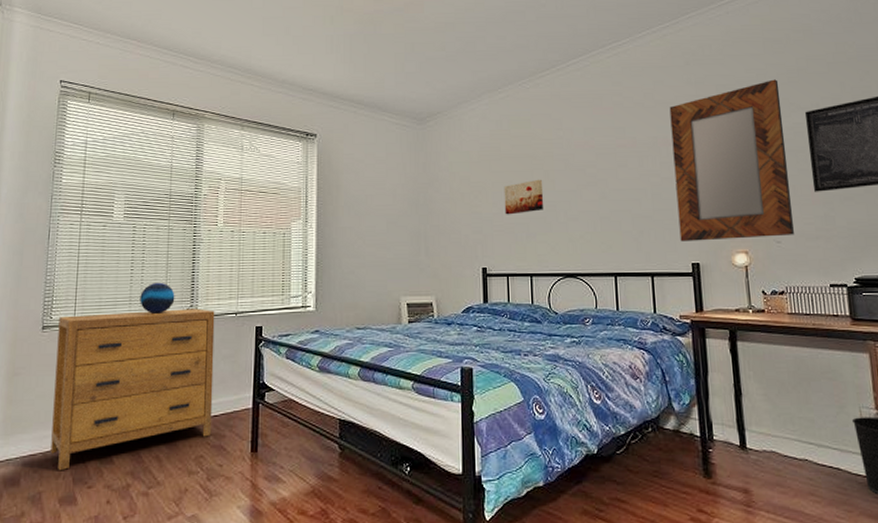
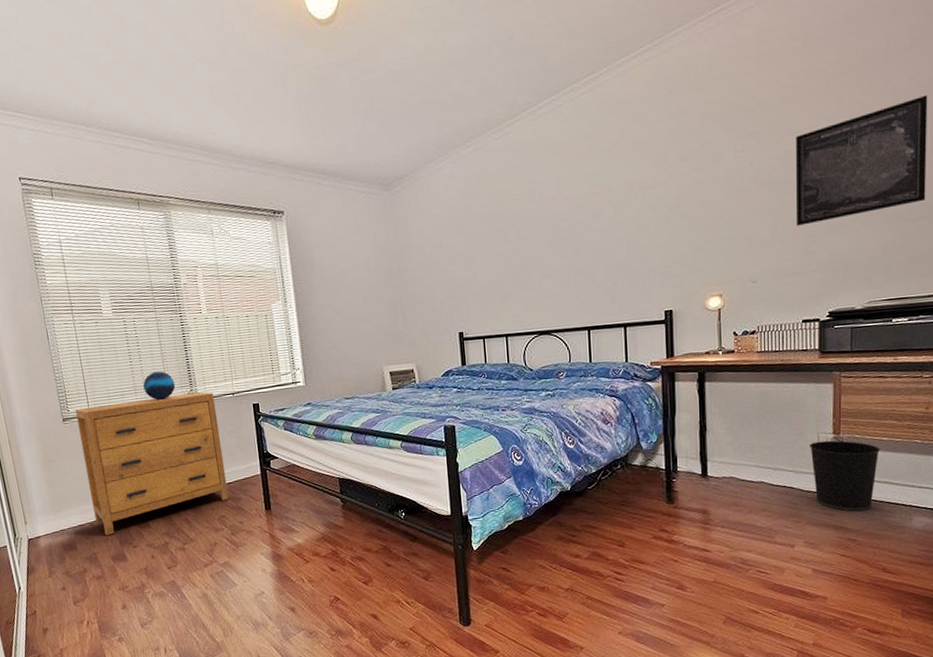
wall art: present [504,179,544,215] -> none [476,238,518,278]
home mirror: present [669,79,794,242] -> none [648,101,772,290]

